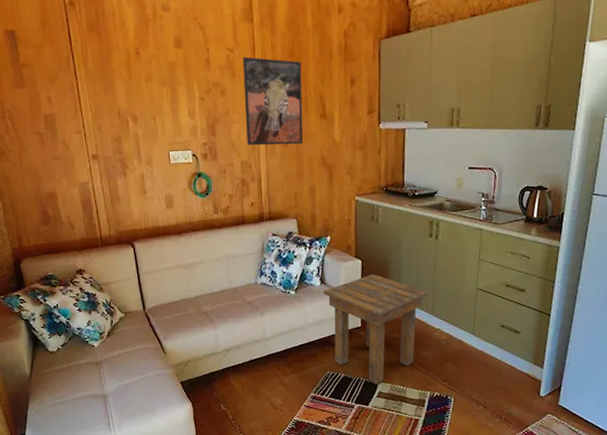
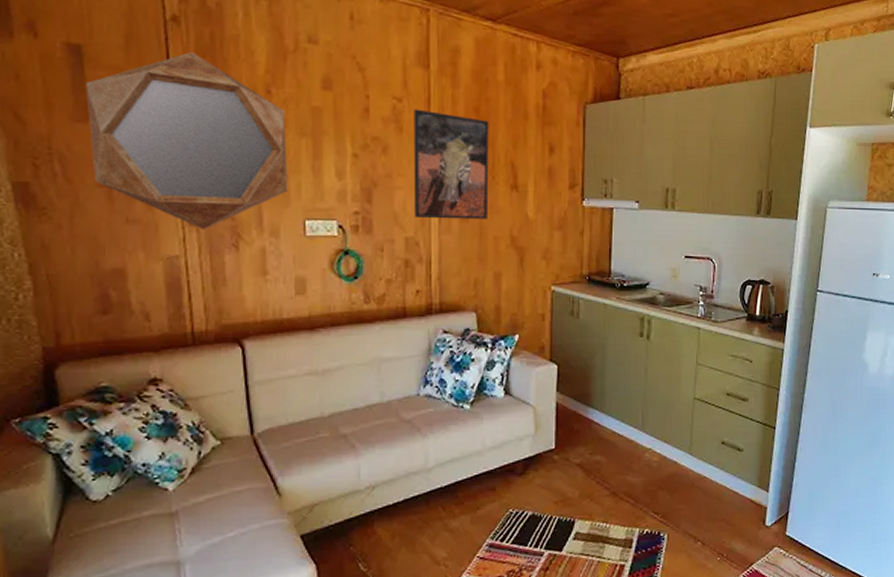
home mirror: none [19,28,156,162] -> present [85,52,288,230]
side table: present [323,273,428,385] -> none [508,381,638,524]

